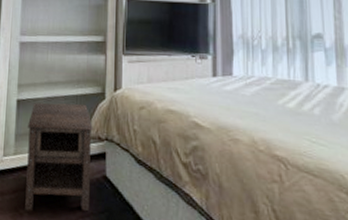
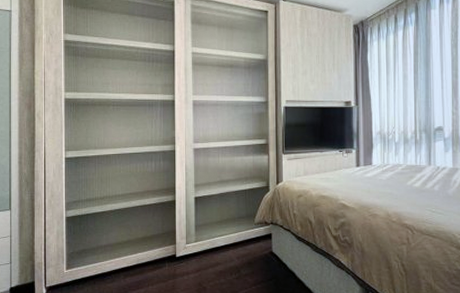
nightstand: present [25,102,93,212] -> none [205,196,260,285]

